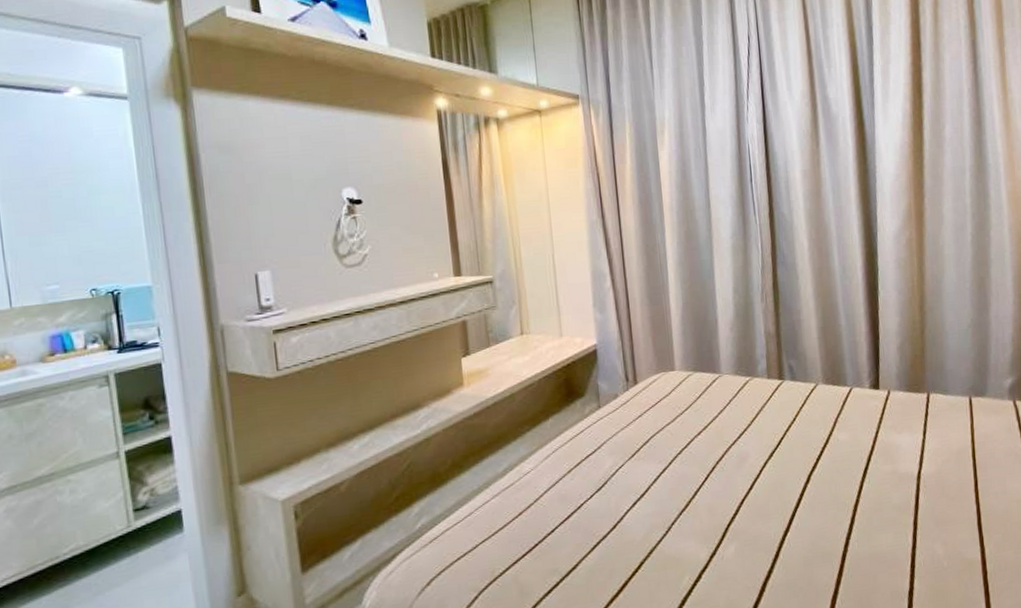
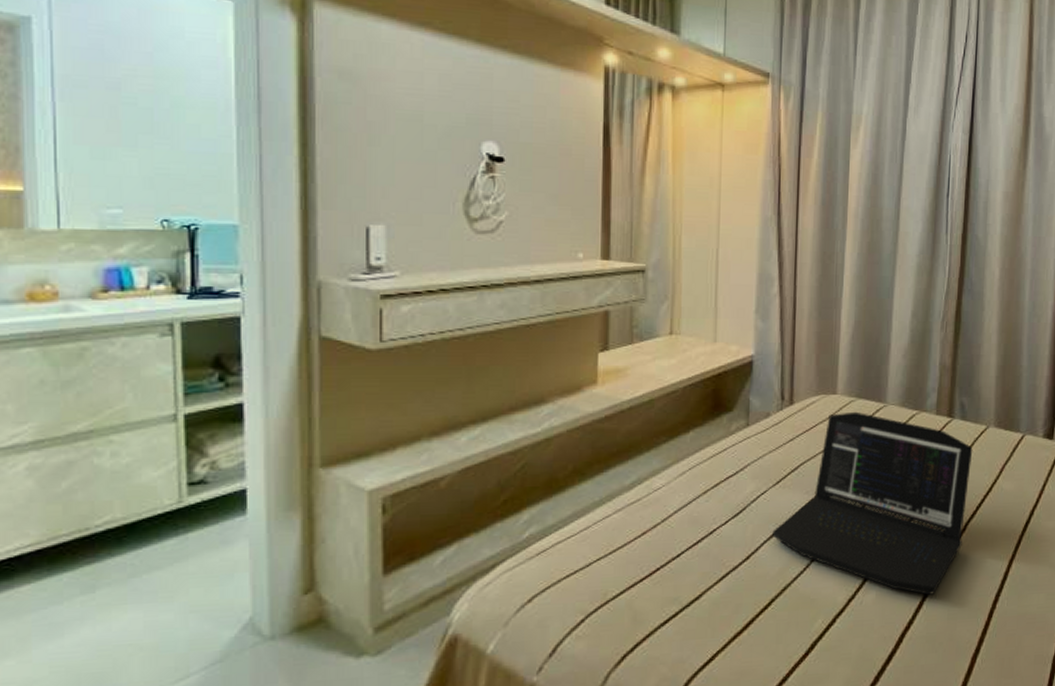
laptop: none [634,384,808,545] -> present [772,411,973,595]

